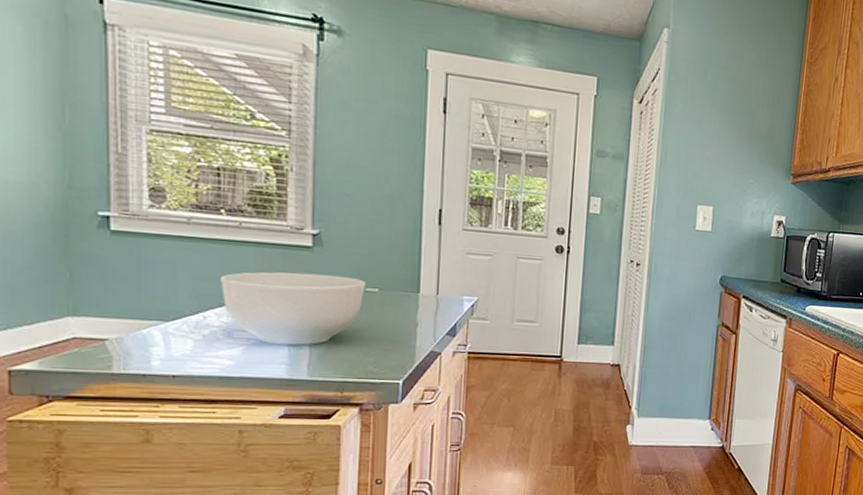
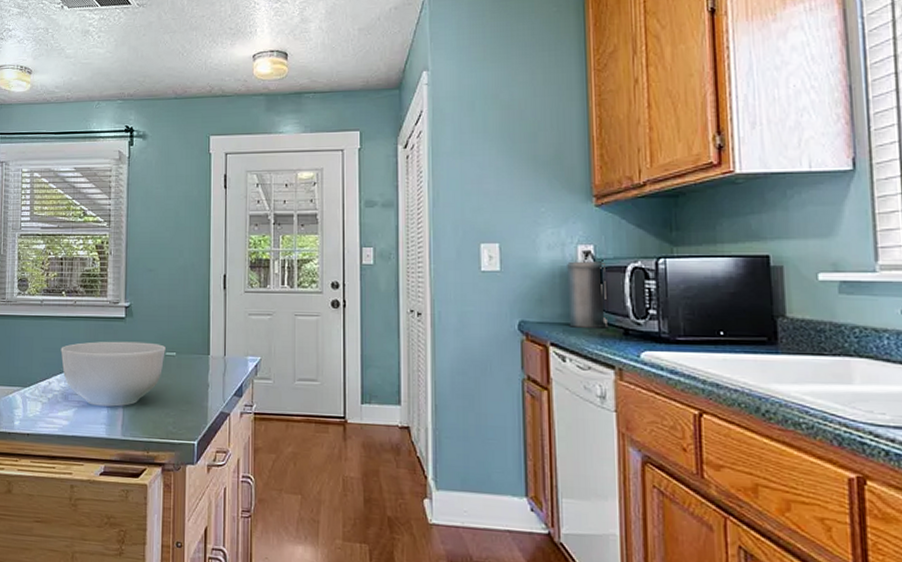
canister: none [758,228,792,286] -> present [567,261,609,329]

